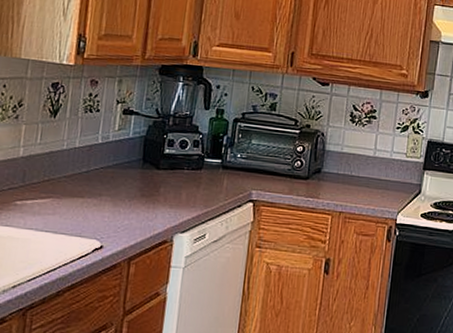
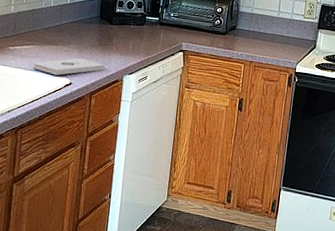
notepad: none [49,214,150,237] -> present [33,58,106,76]

